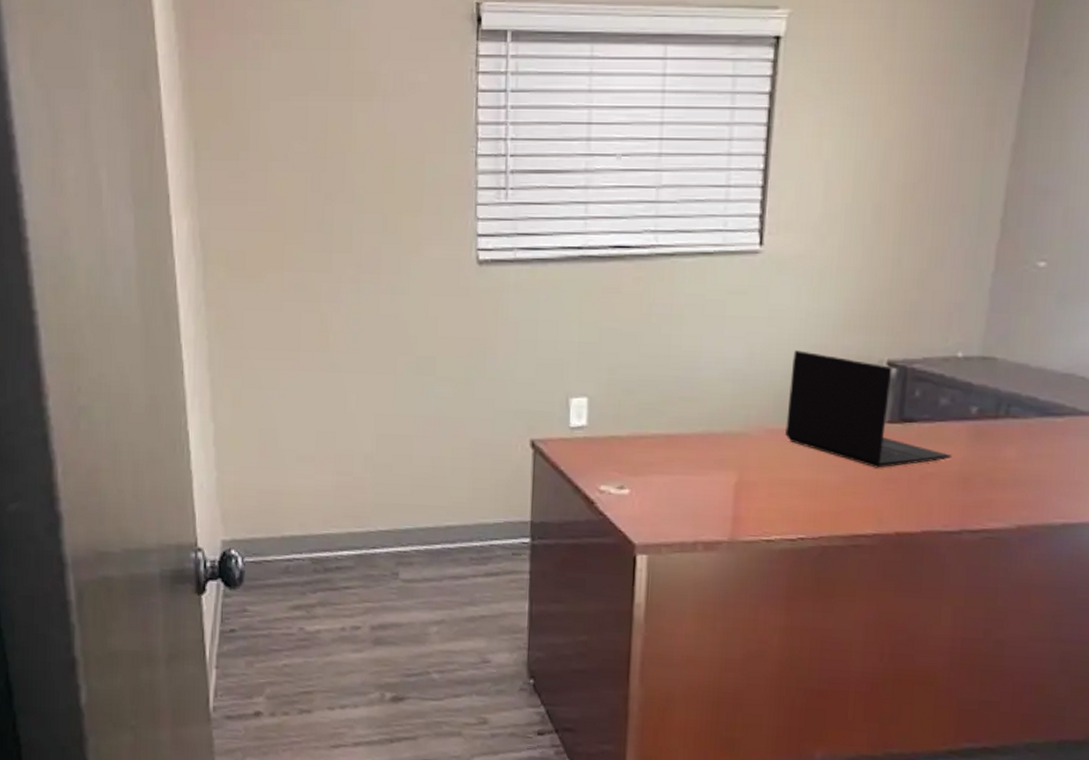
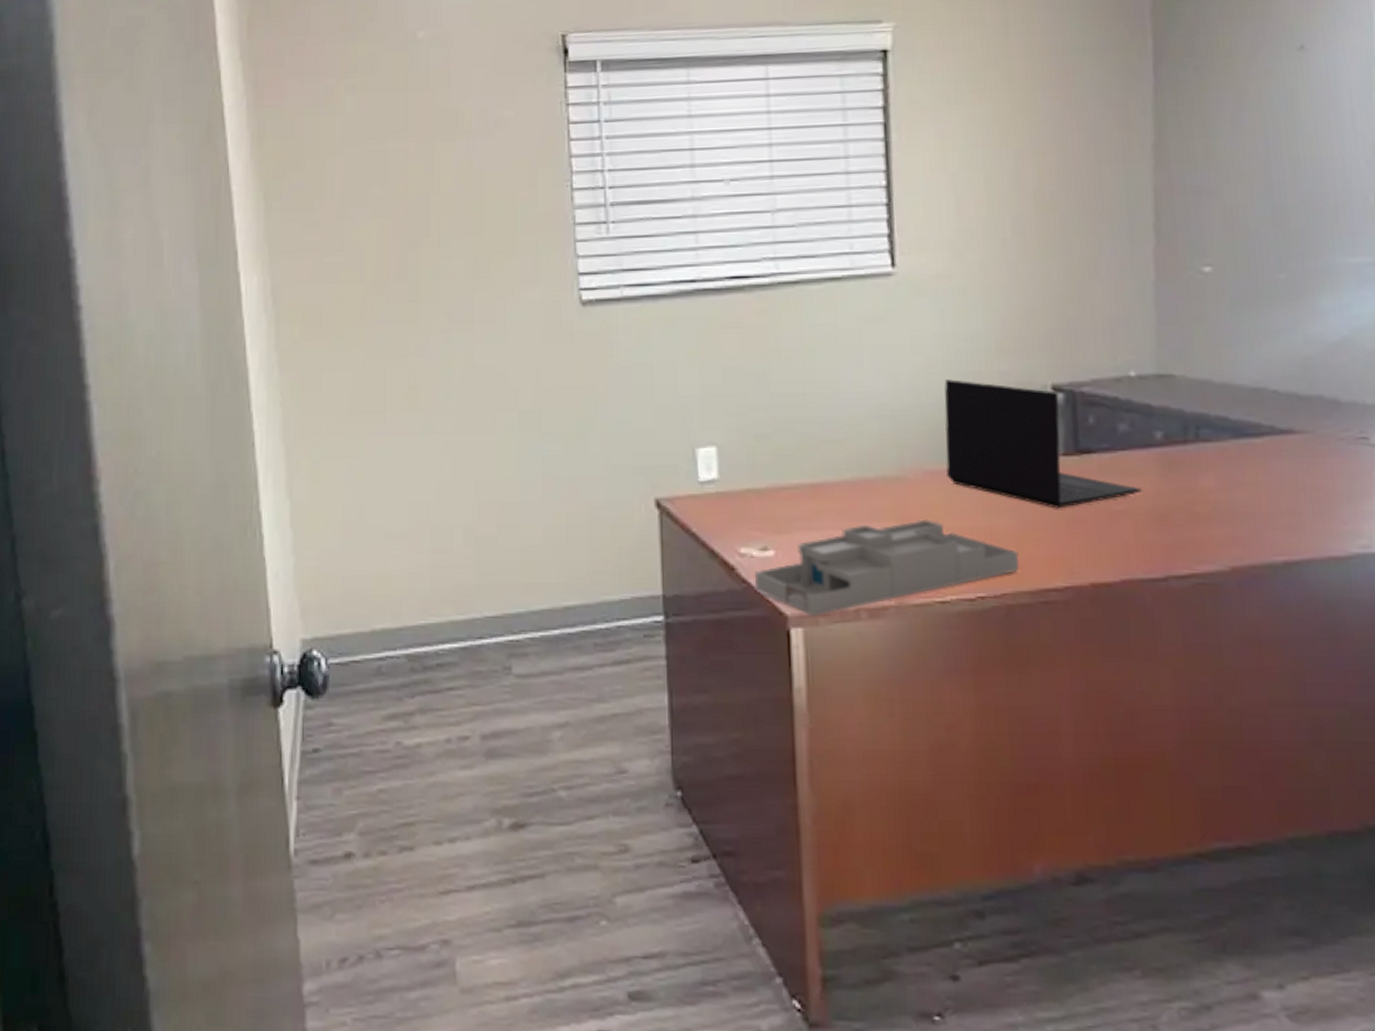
desk organizer: none [611,470,838,546] -> present [755,519,1020,617]

